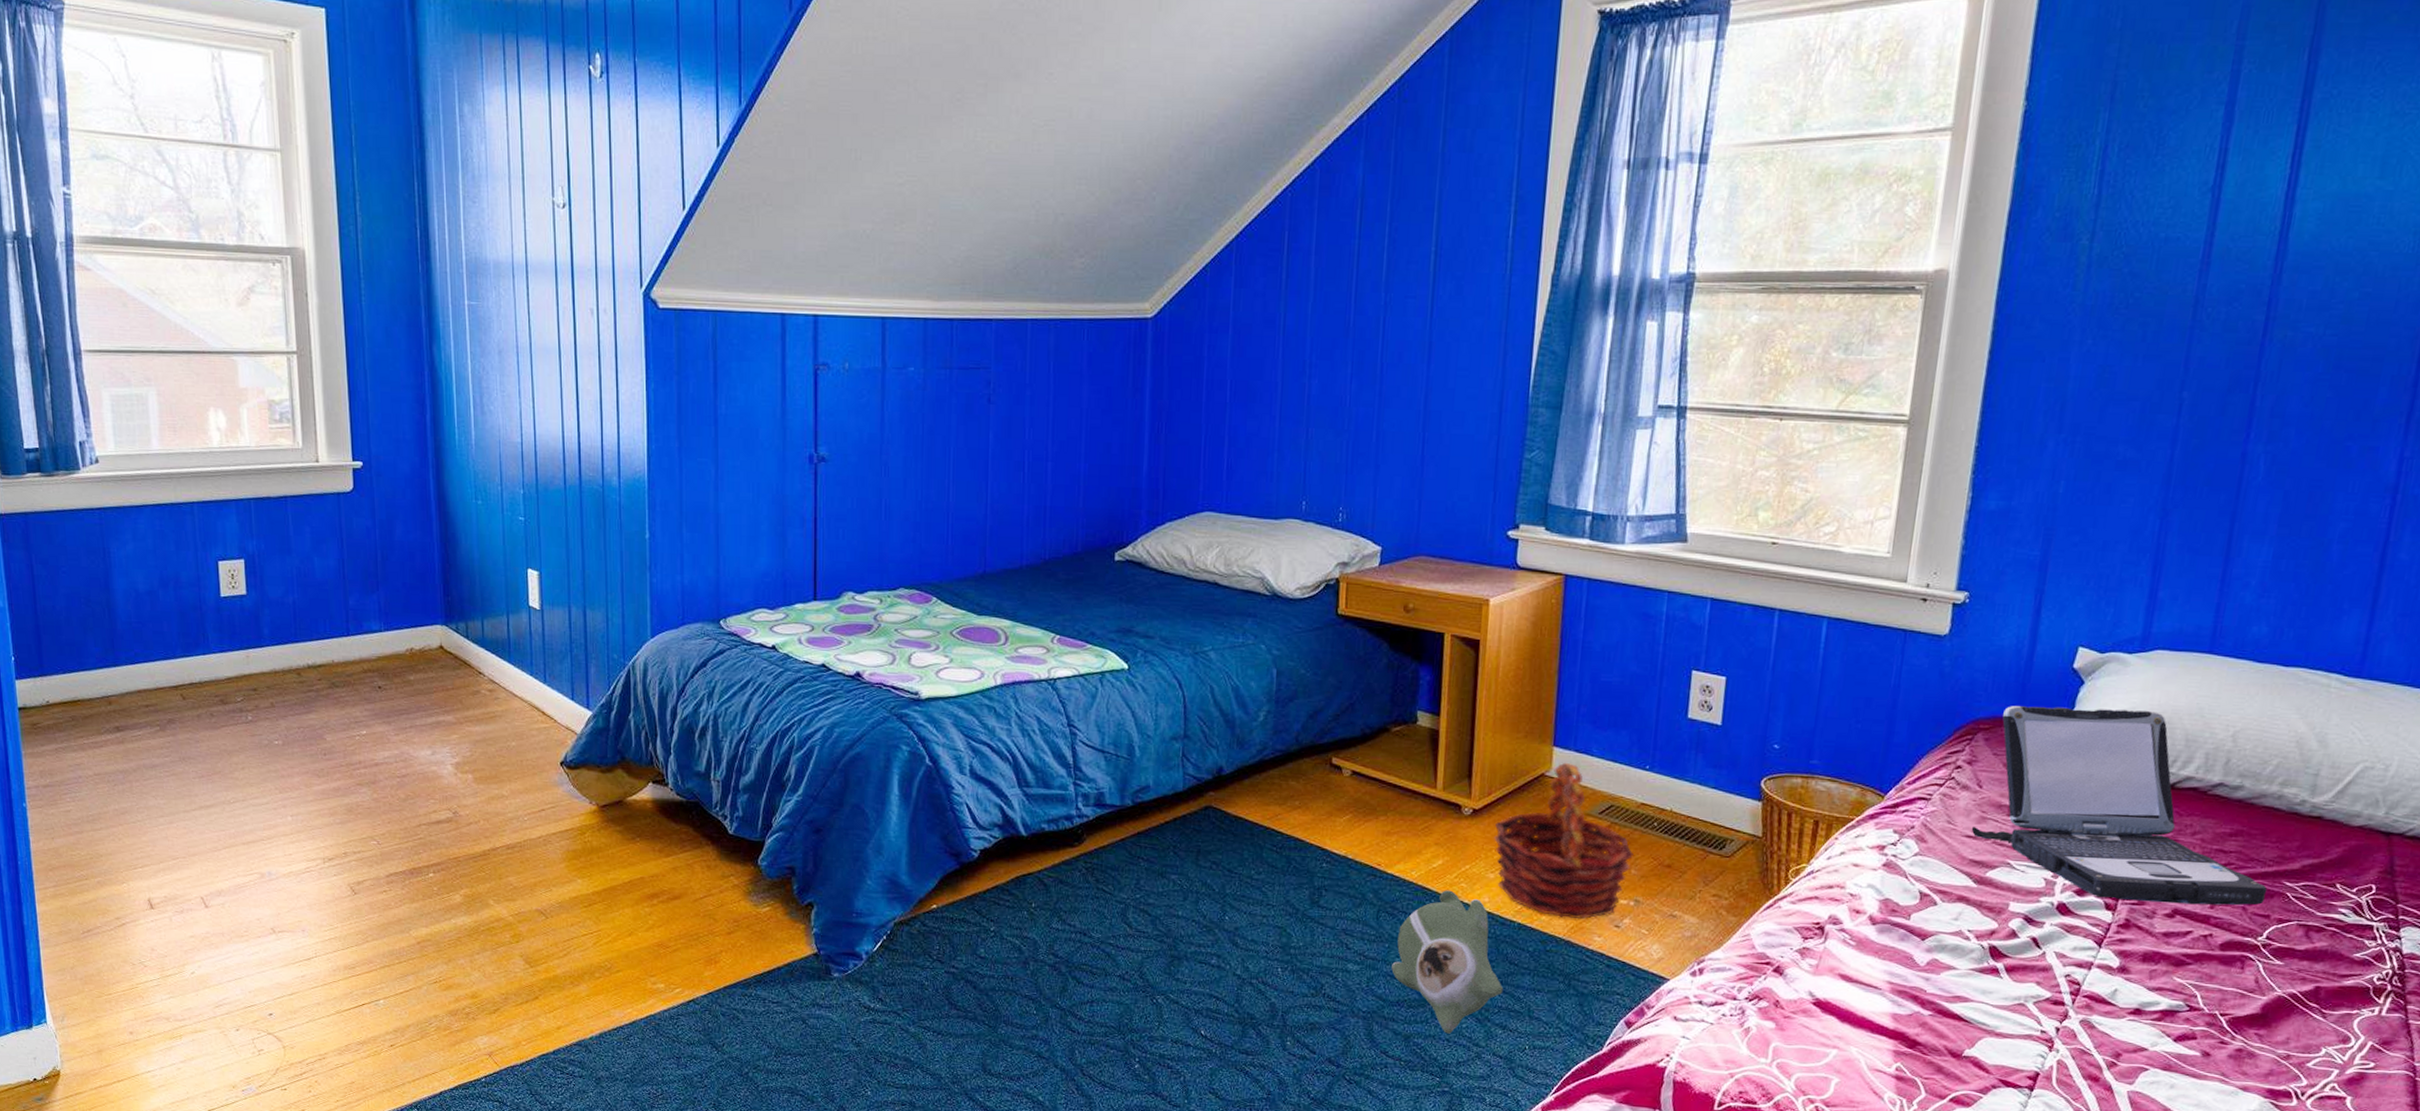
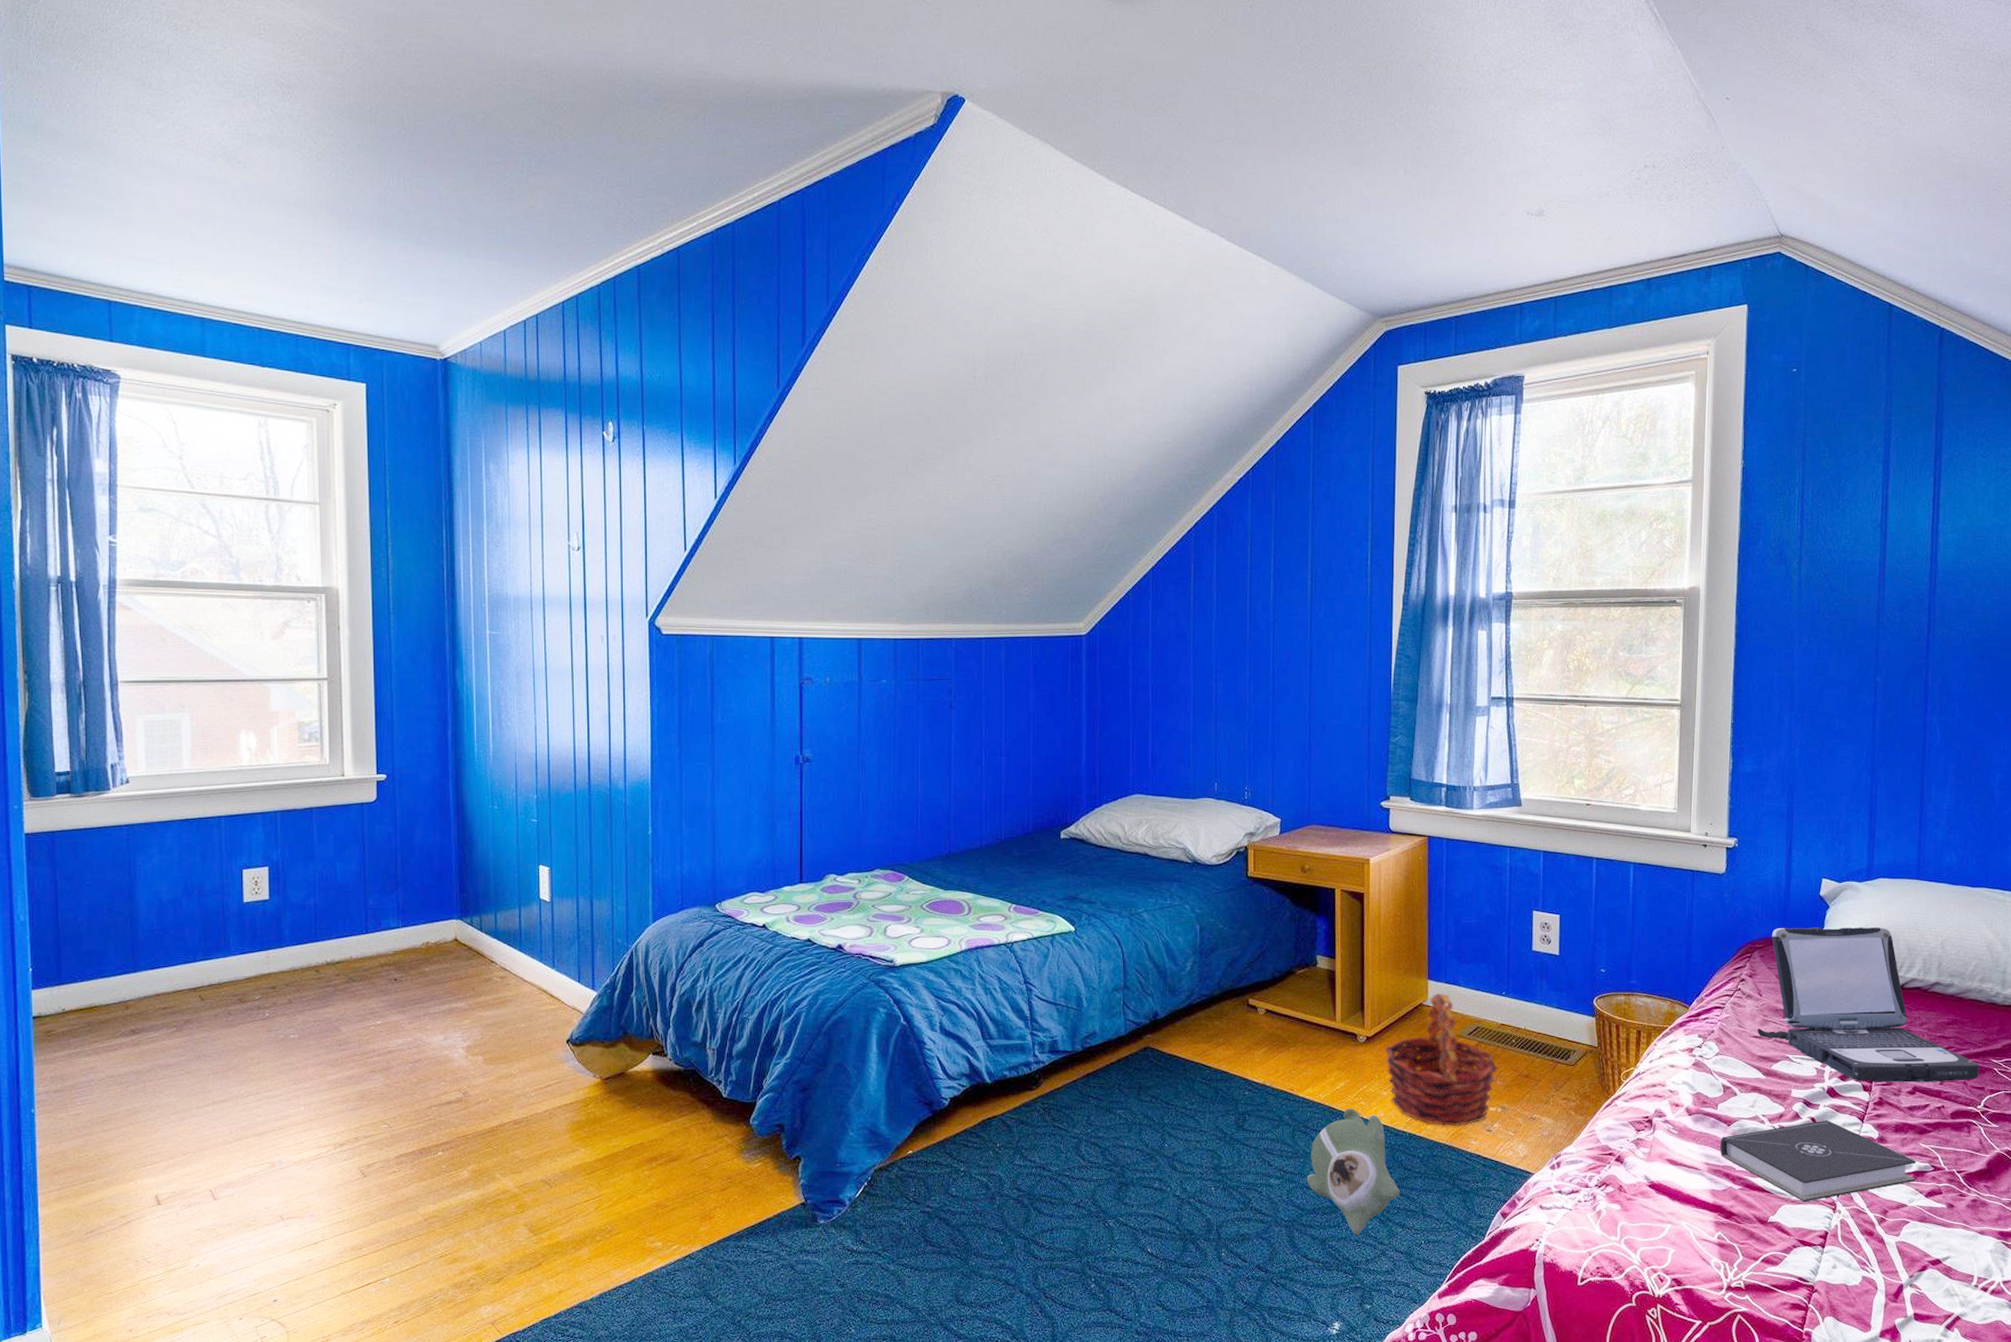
book: none [1908,941,2166,1036] -> present [1720,1120,1916,1202]

